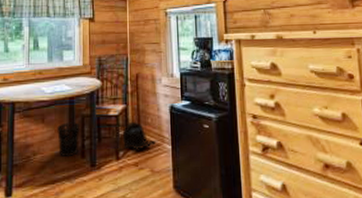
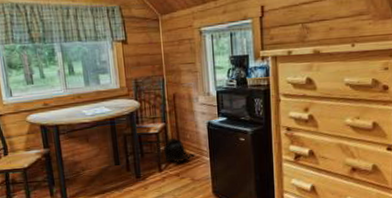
wastebasket: present [57,122,81,156] -> none [101,140,124,171]

